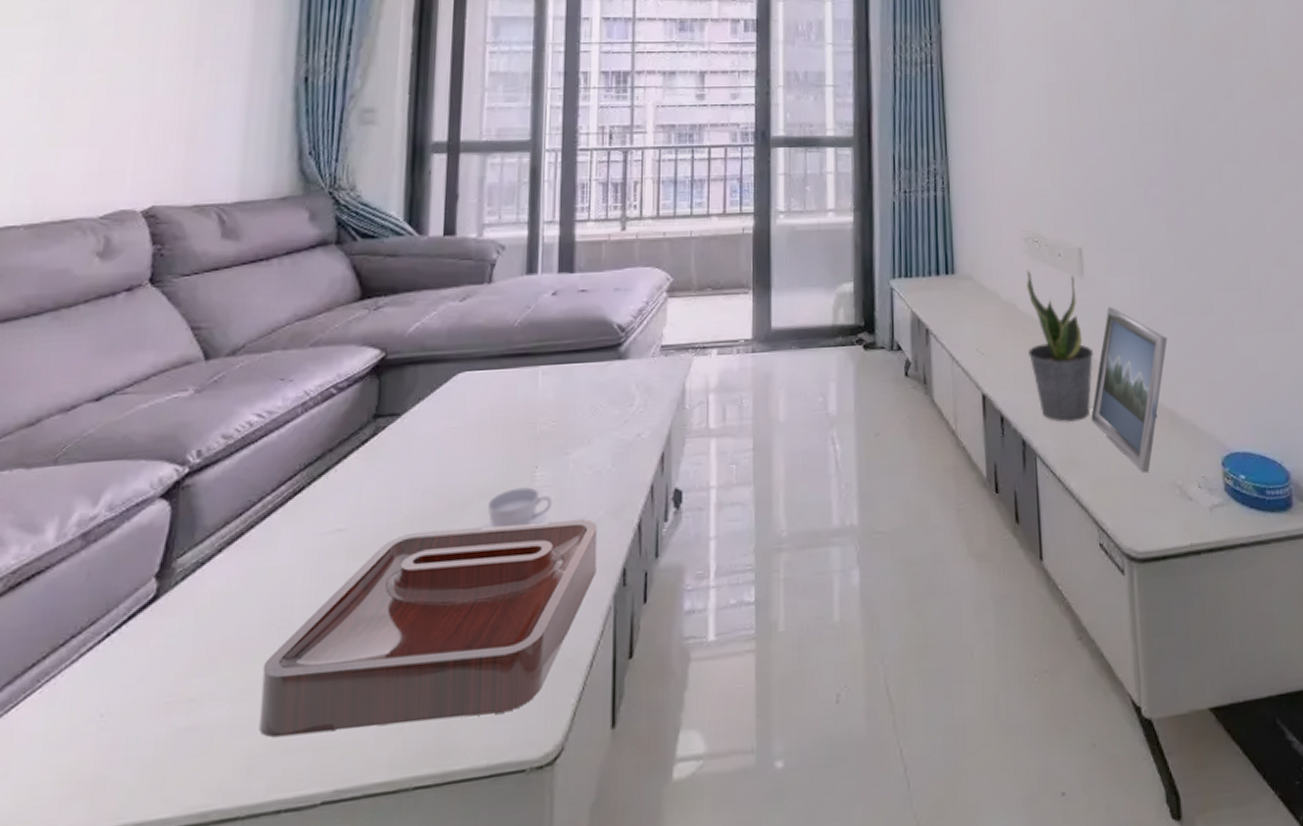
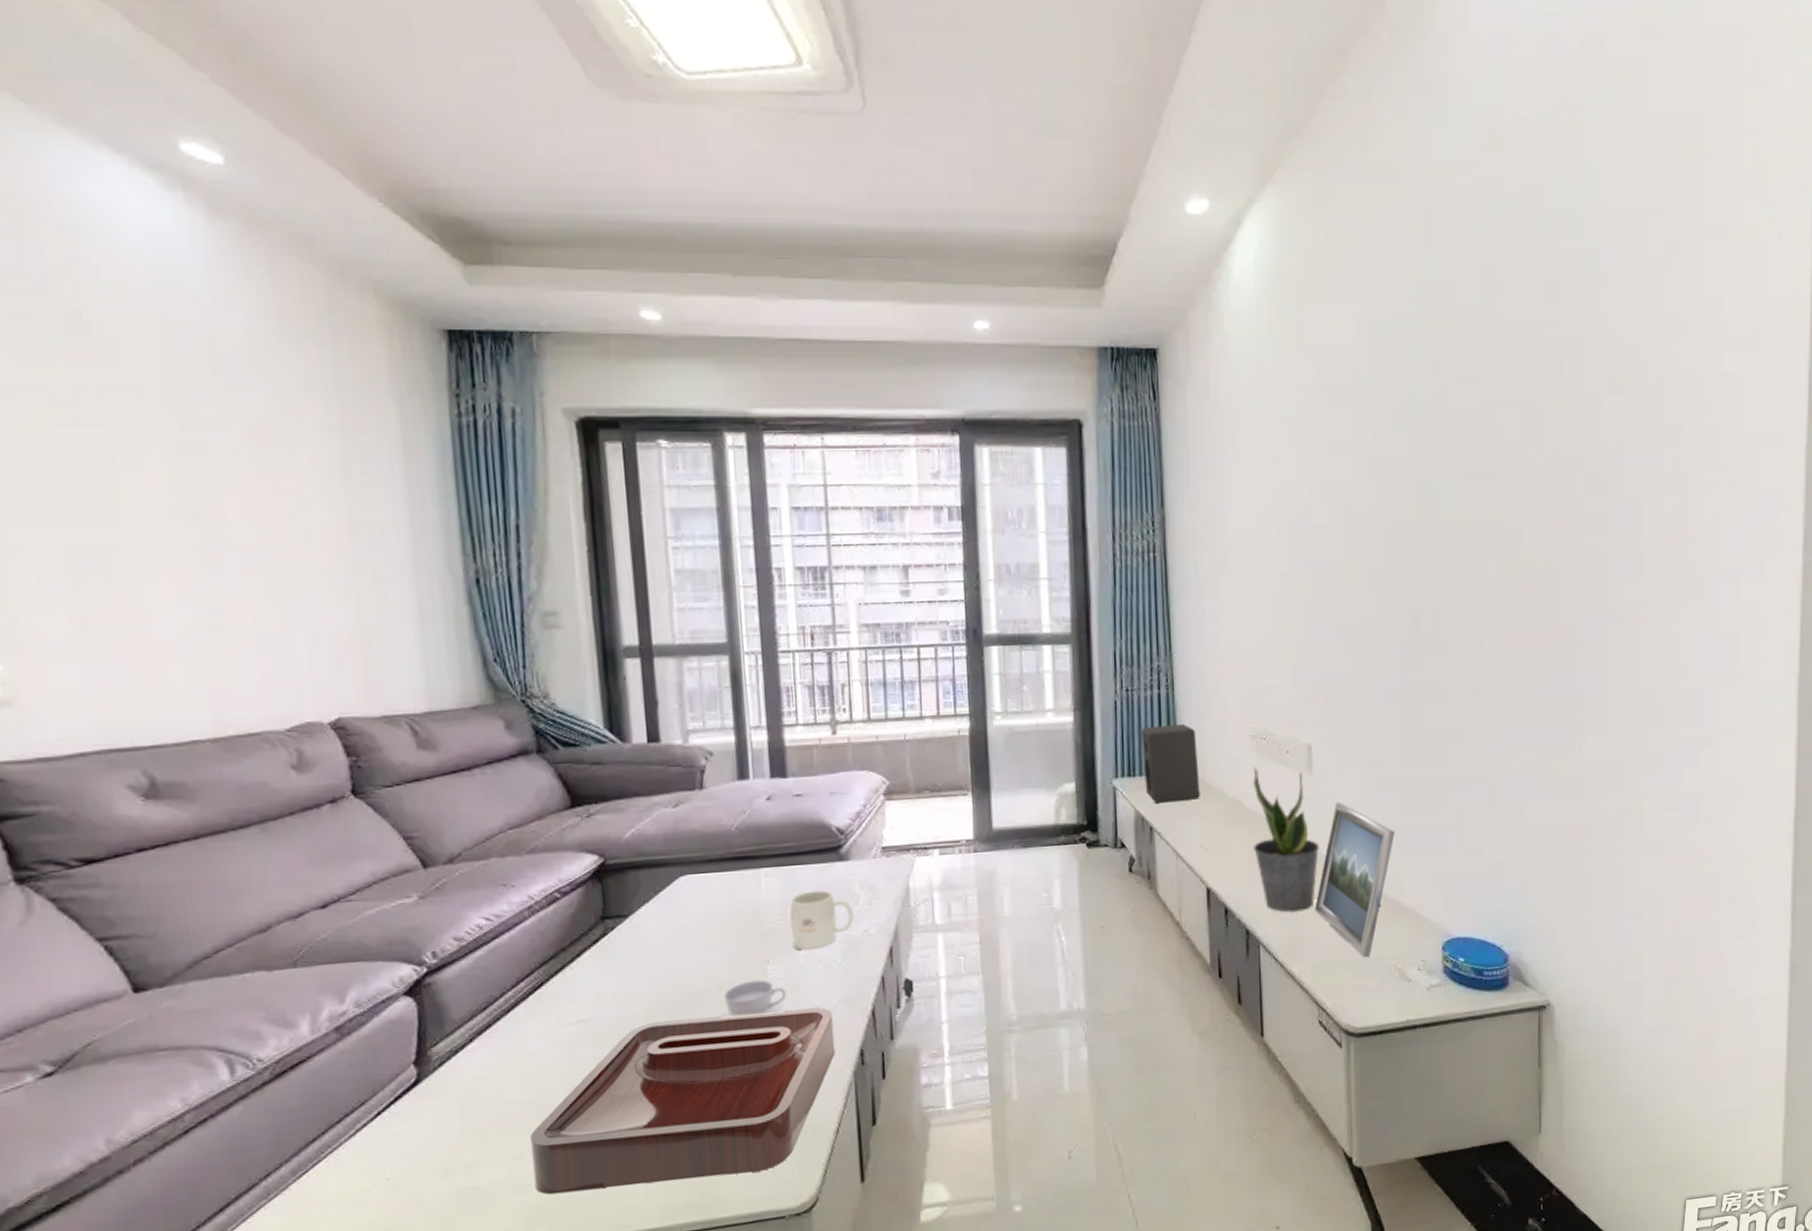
mug: none [563,390,628,456] -> present [789,890,854,951]
speaker: none [919,226,975,305] -> present [1142,724,1200,803]

